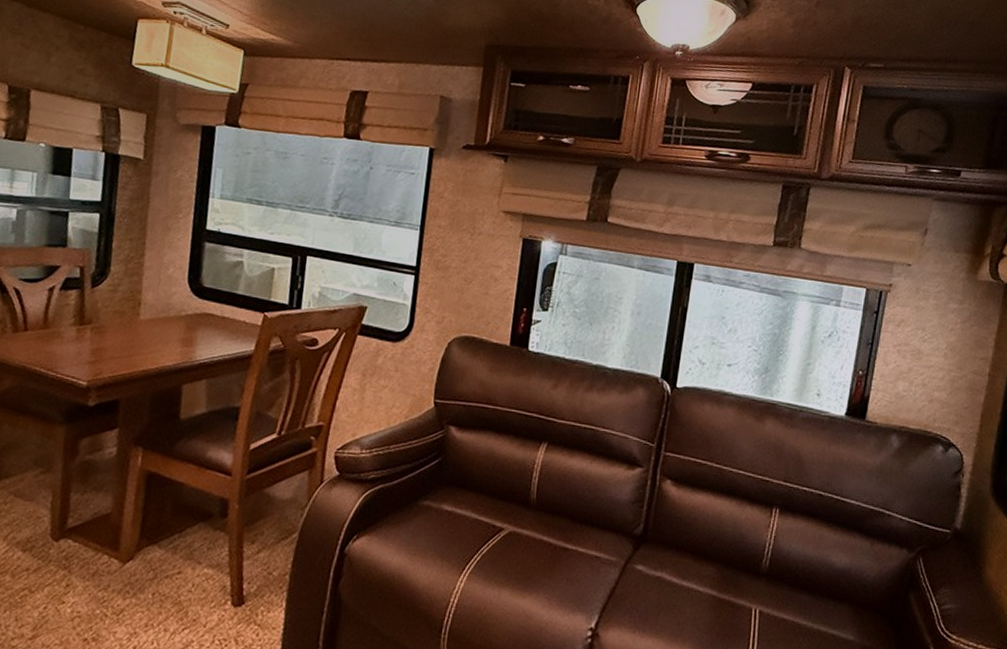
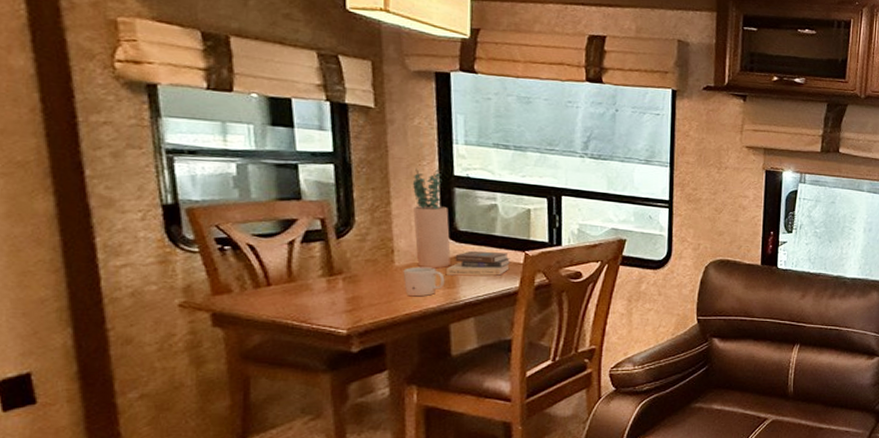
mug: none [145,321,185,354] -> present [403,267,445,297]
vase: none [160,217,197,325] -> present [412,164,451,269]
books: none [185,308,249,337] -> present [445,250,510,276]

